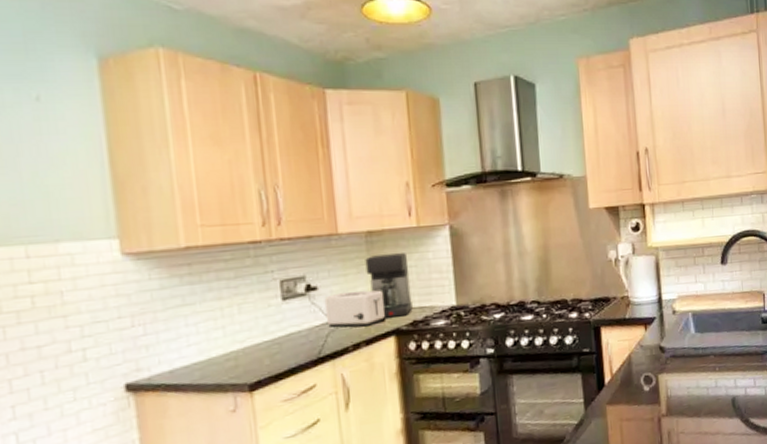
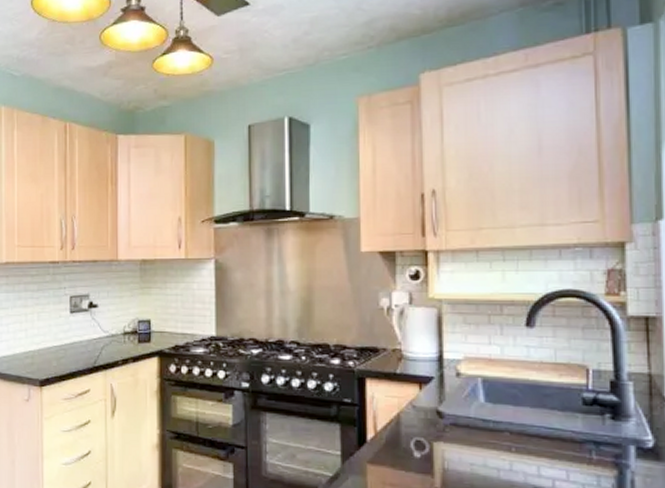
toaster: present [324,290,385,328] -> none [102,312,151,345]
coffee maker: present [365,253,413,318] -> none [138,282,175,340]

